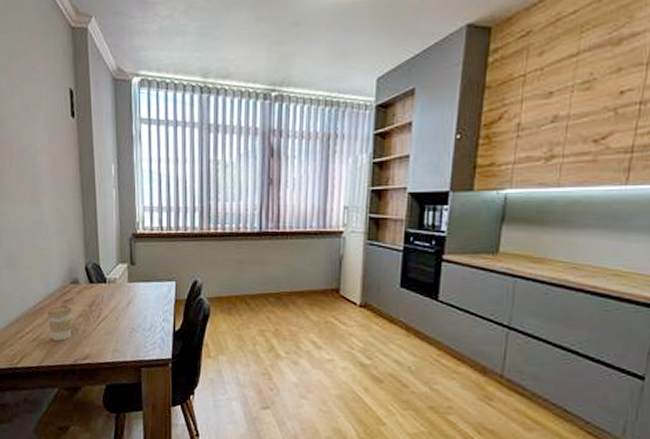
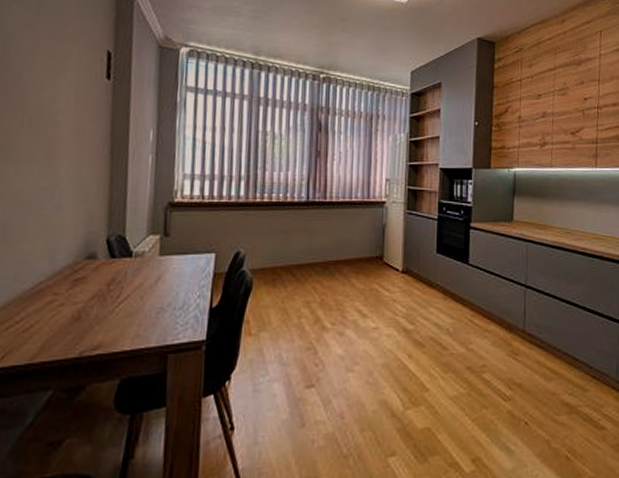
coffee cup: present [47,304,72,341] -> none [49,284,84,329]

